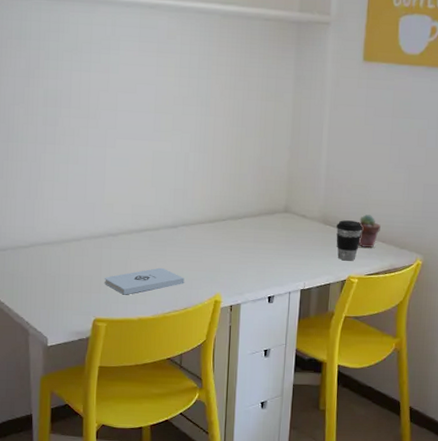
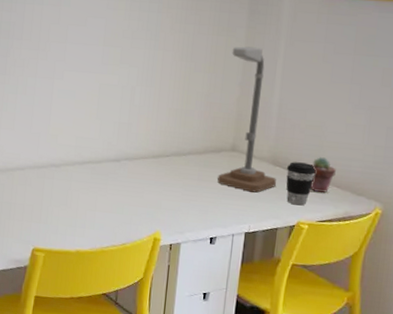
notepad: present [105,267,185,295] -> none [45,201,125,227]
desk lamp: none [273,111,327,251] -> present [217,46,276,193]

